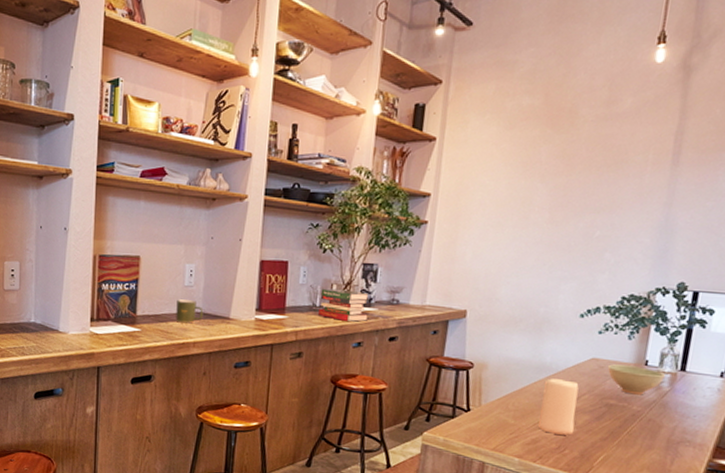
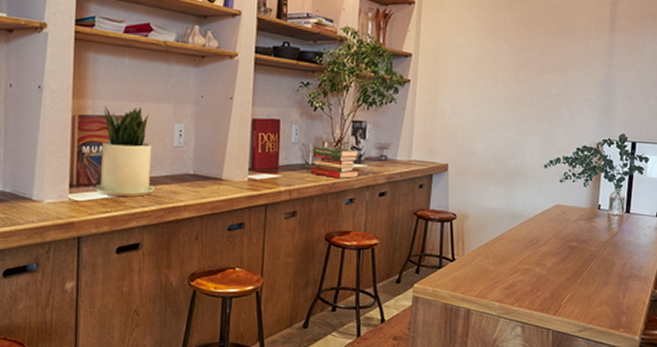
planter: none [112,246,166,333] -> present [94,106,155,197]
mug: present [176,299,204,324] -> none [165,161,195,186]
candle: present [537,378,579,436] -> none [514,225,546,278]
bowl: present [607,364,665,395] -> none [568,210,614,237]

